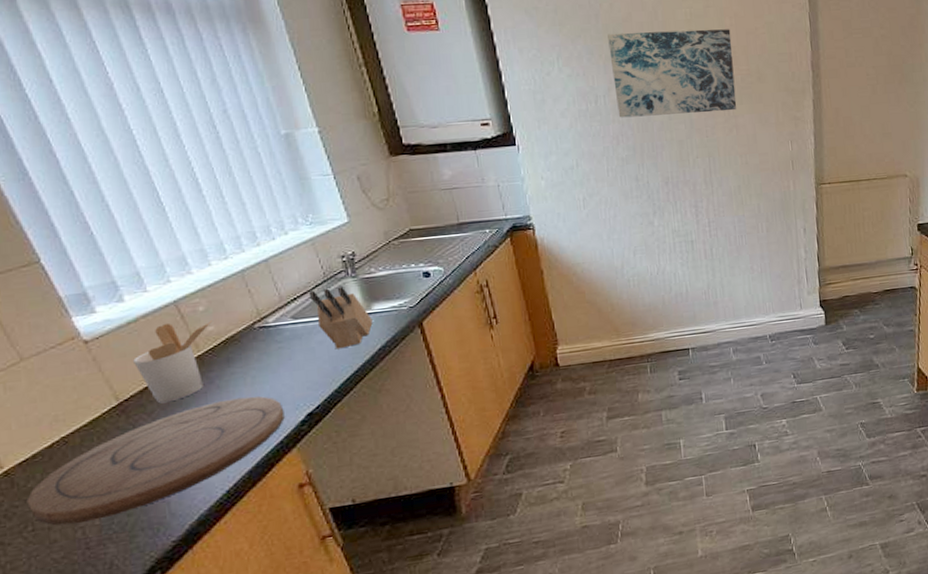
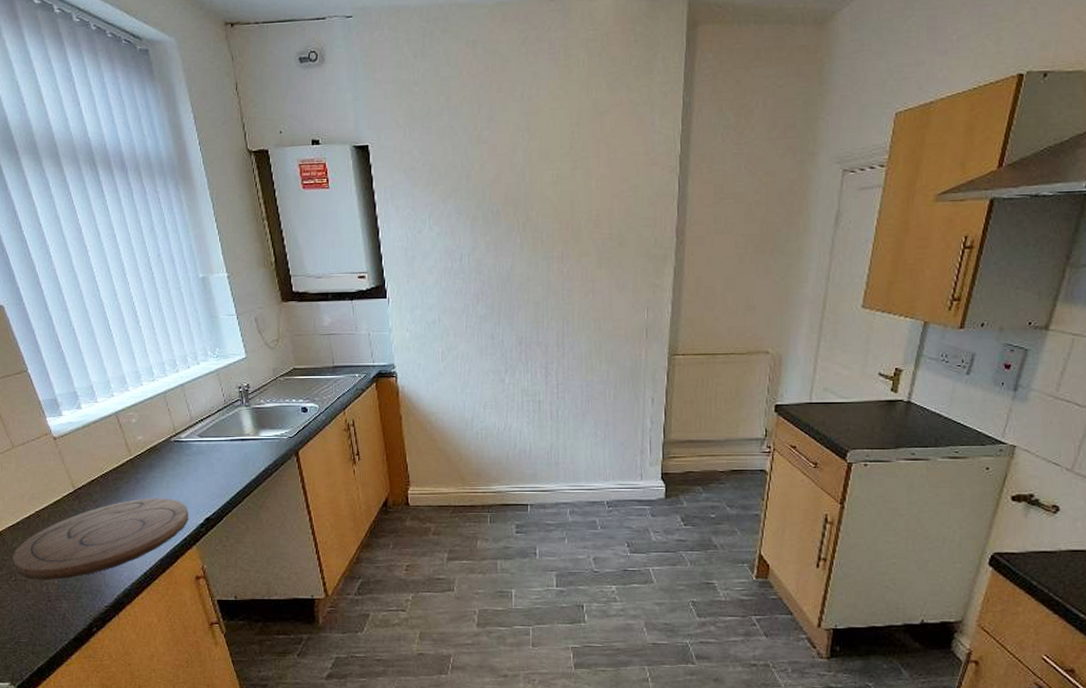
utensil holder: present [133,321,212,403] -> none [86,429,141,495]
knife block: present [308,287,373,349] -> none [212,414,259,467]
wall art: present [607,29,737,118] -> none [476,191,596,277]

